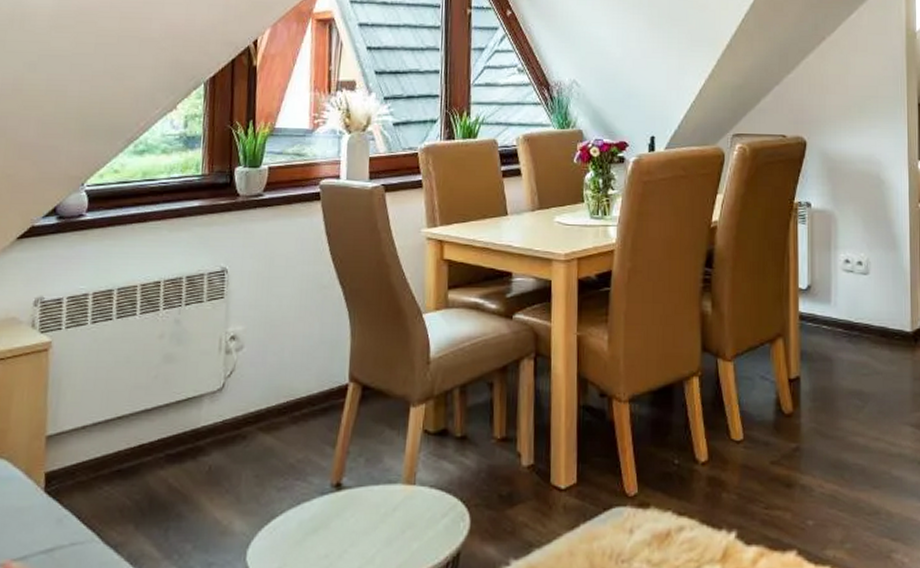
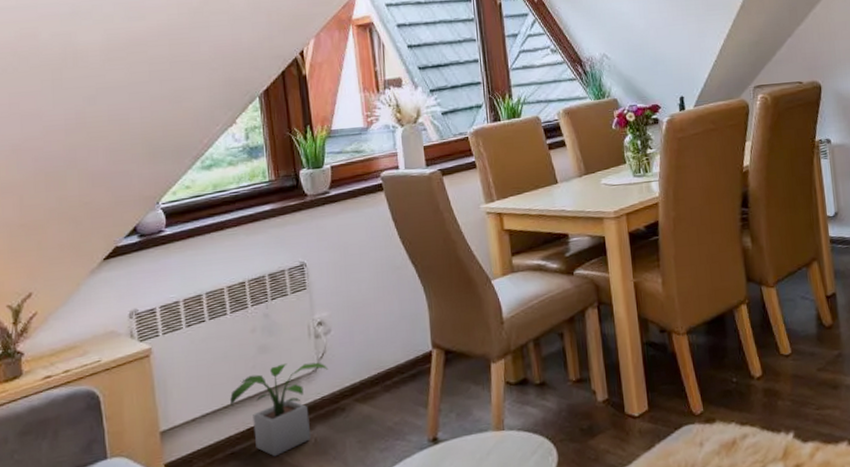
potted plant: none [125,377,235,481] -> present [230,362,329,457]

